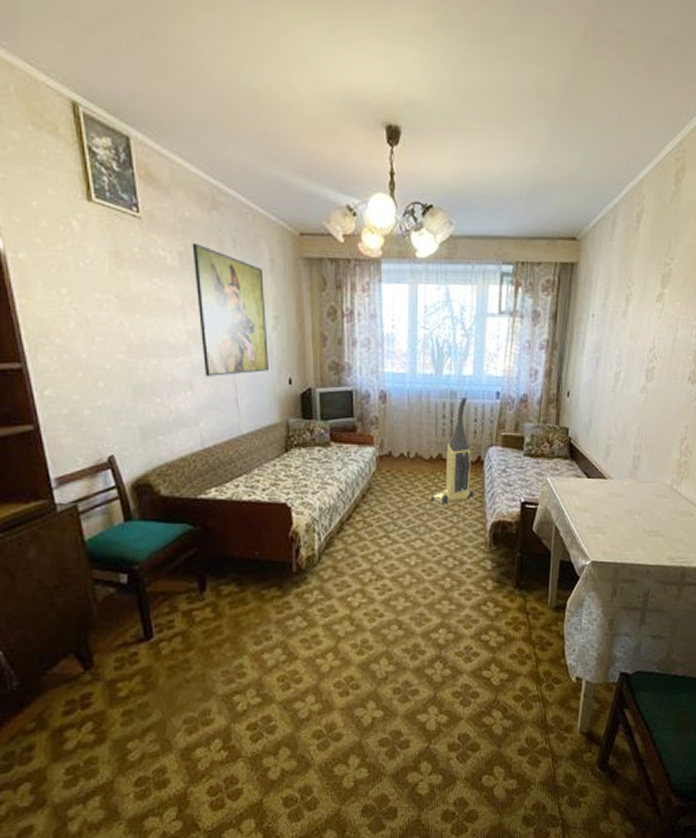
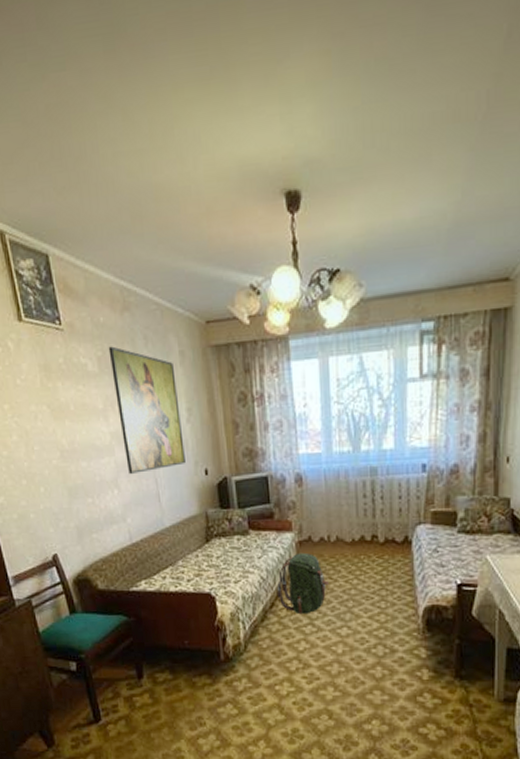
backpack: none [354,467,406,527] -> present [276,552,329,615]
vacuum cleaner: present [430,396,474,505] -> none [355,472,403,590]

